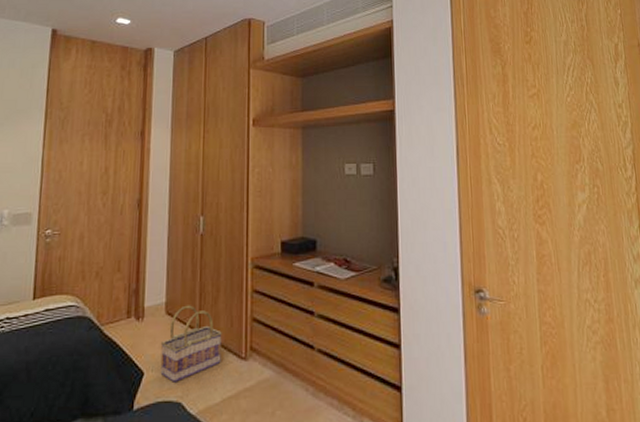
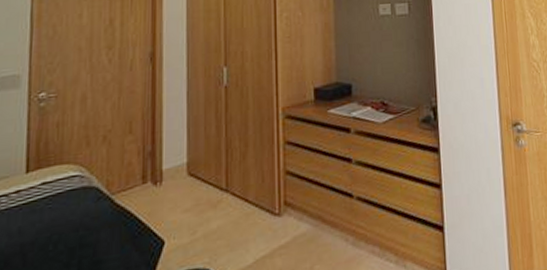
basket: present [160,305,222,382] -> none [182,163,253,248]

